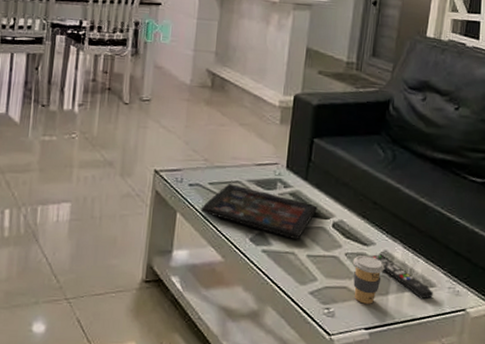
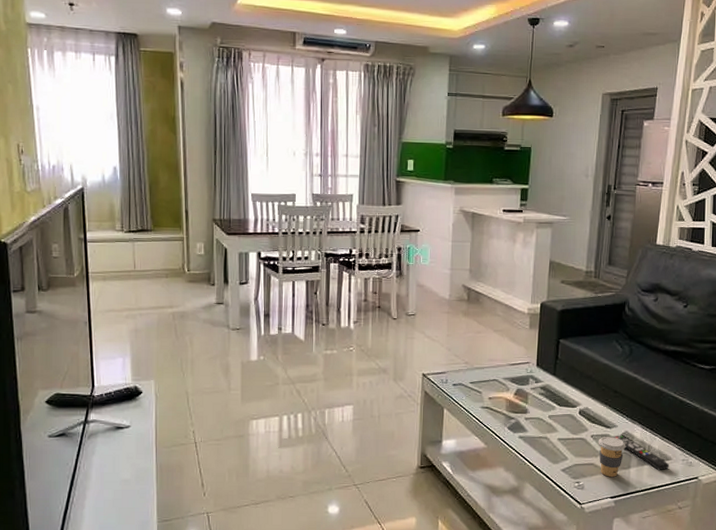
decorative tray: present [200,184,318,240] -> none [464,382,565,427]

